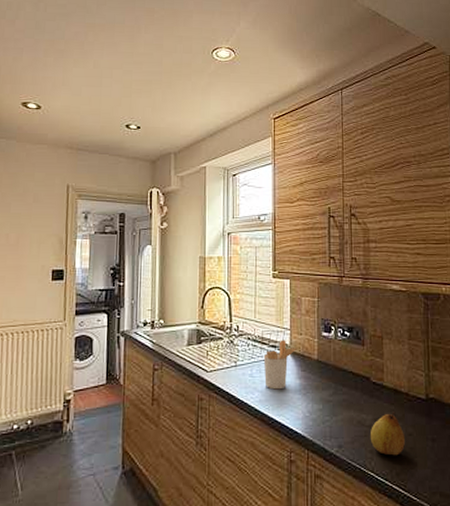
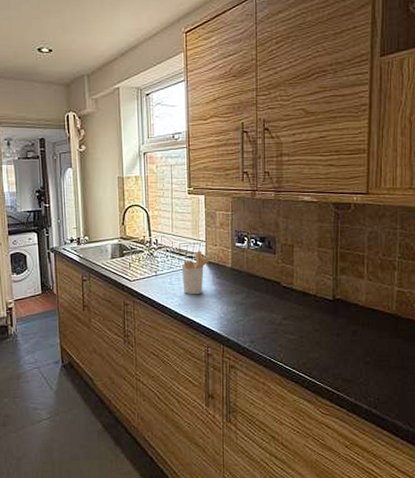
fruit: present [369,411,405,456] -> none [279,311,311,349]

